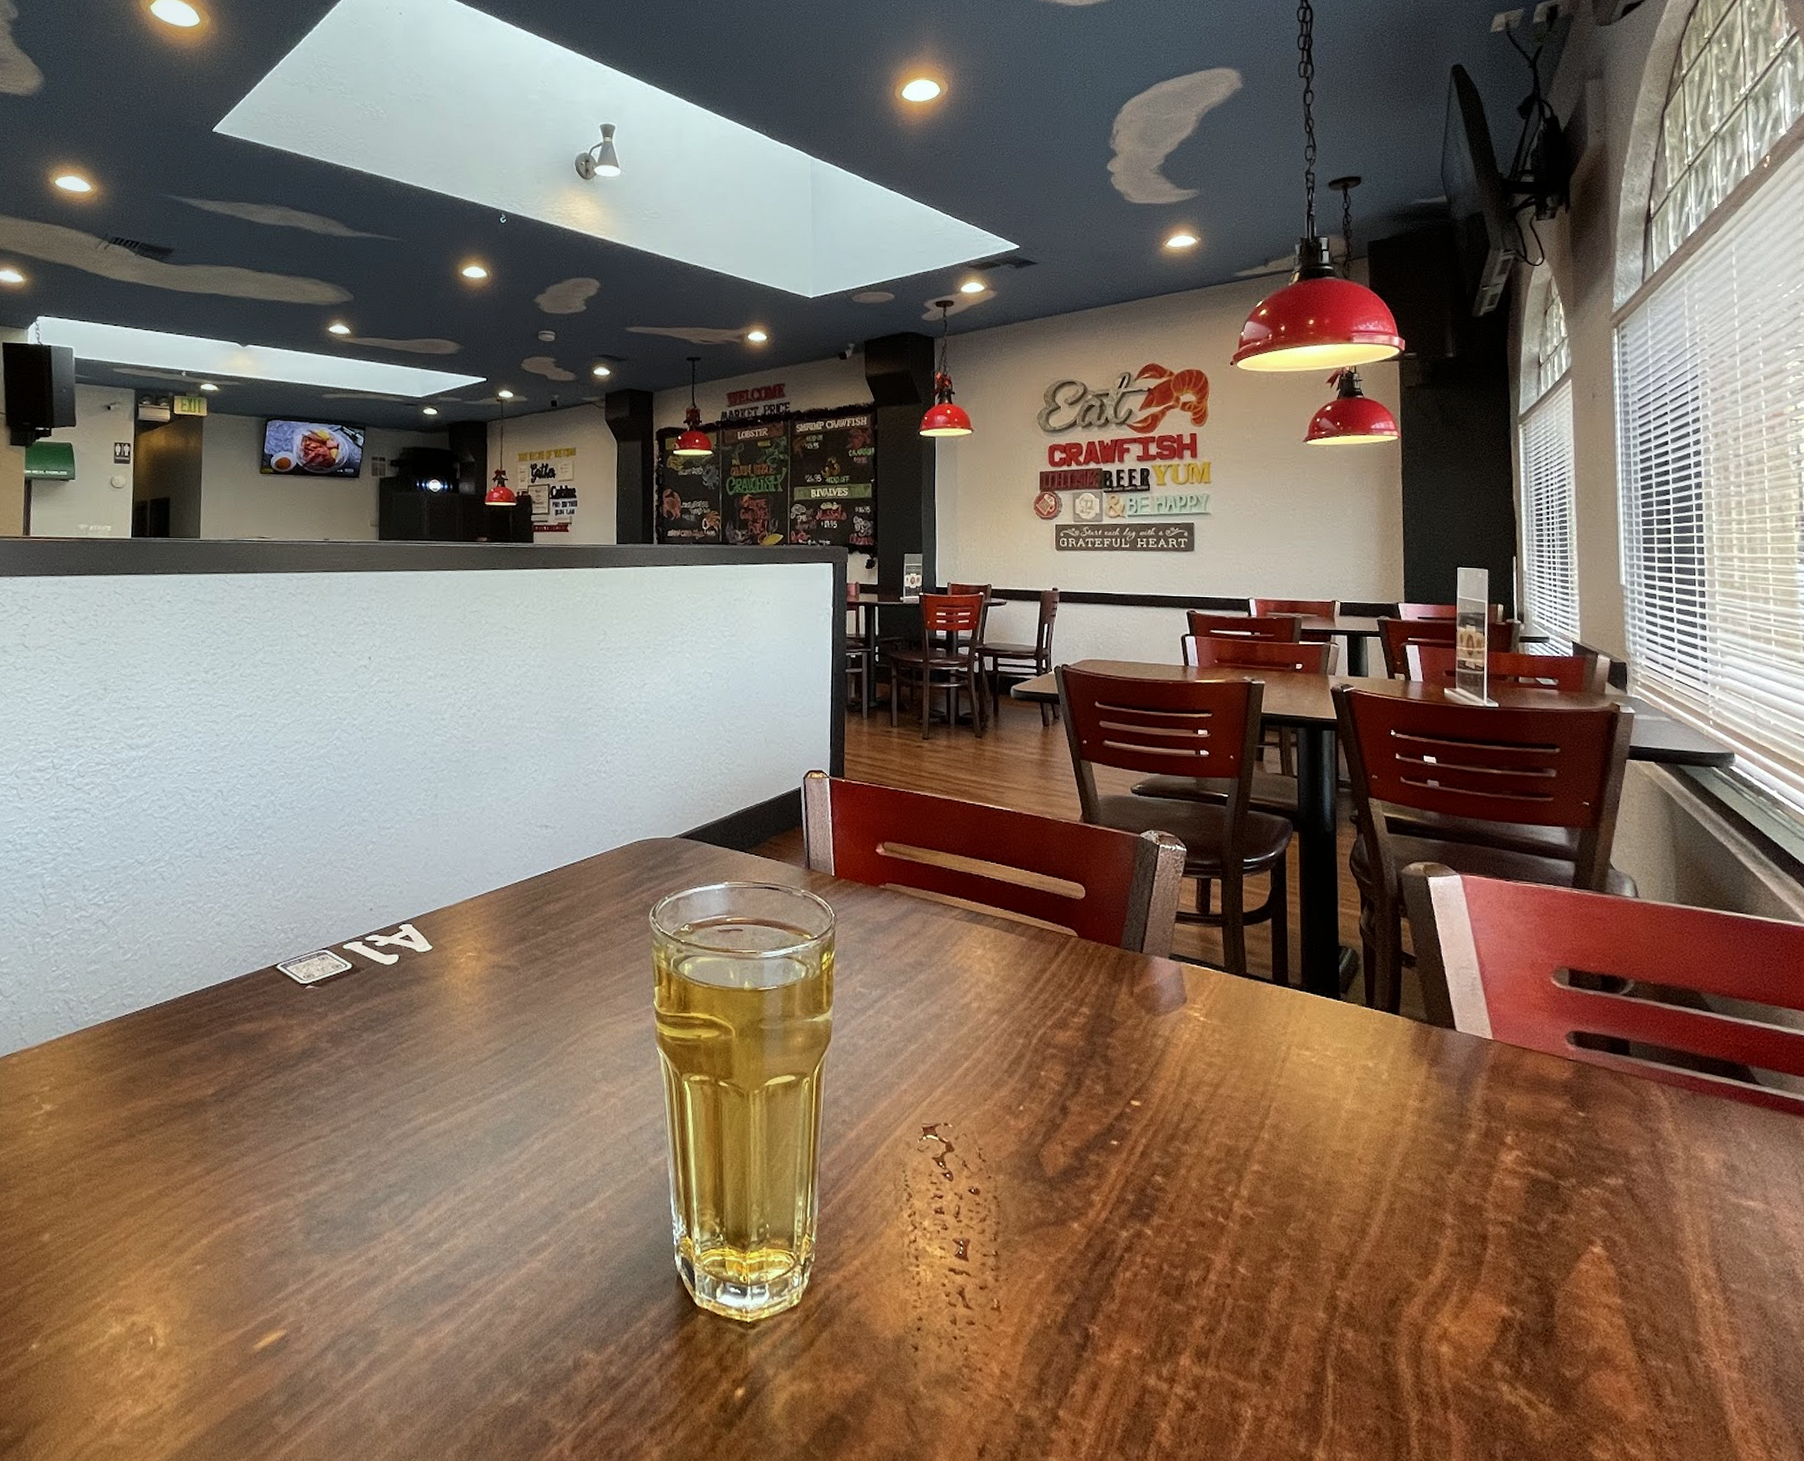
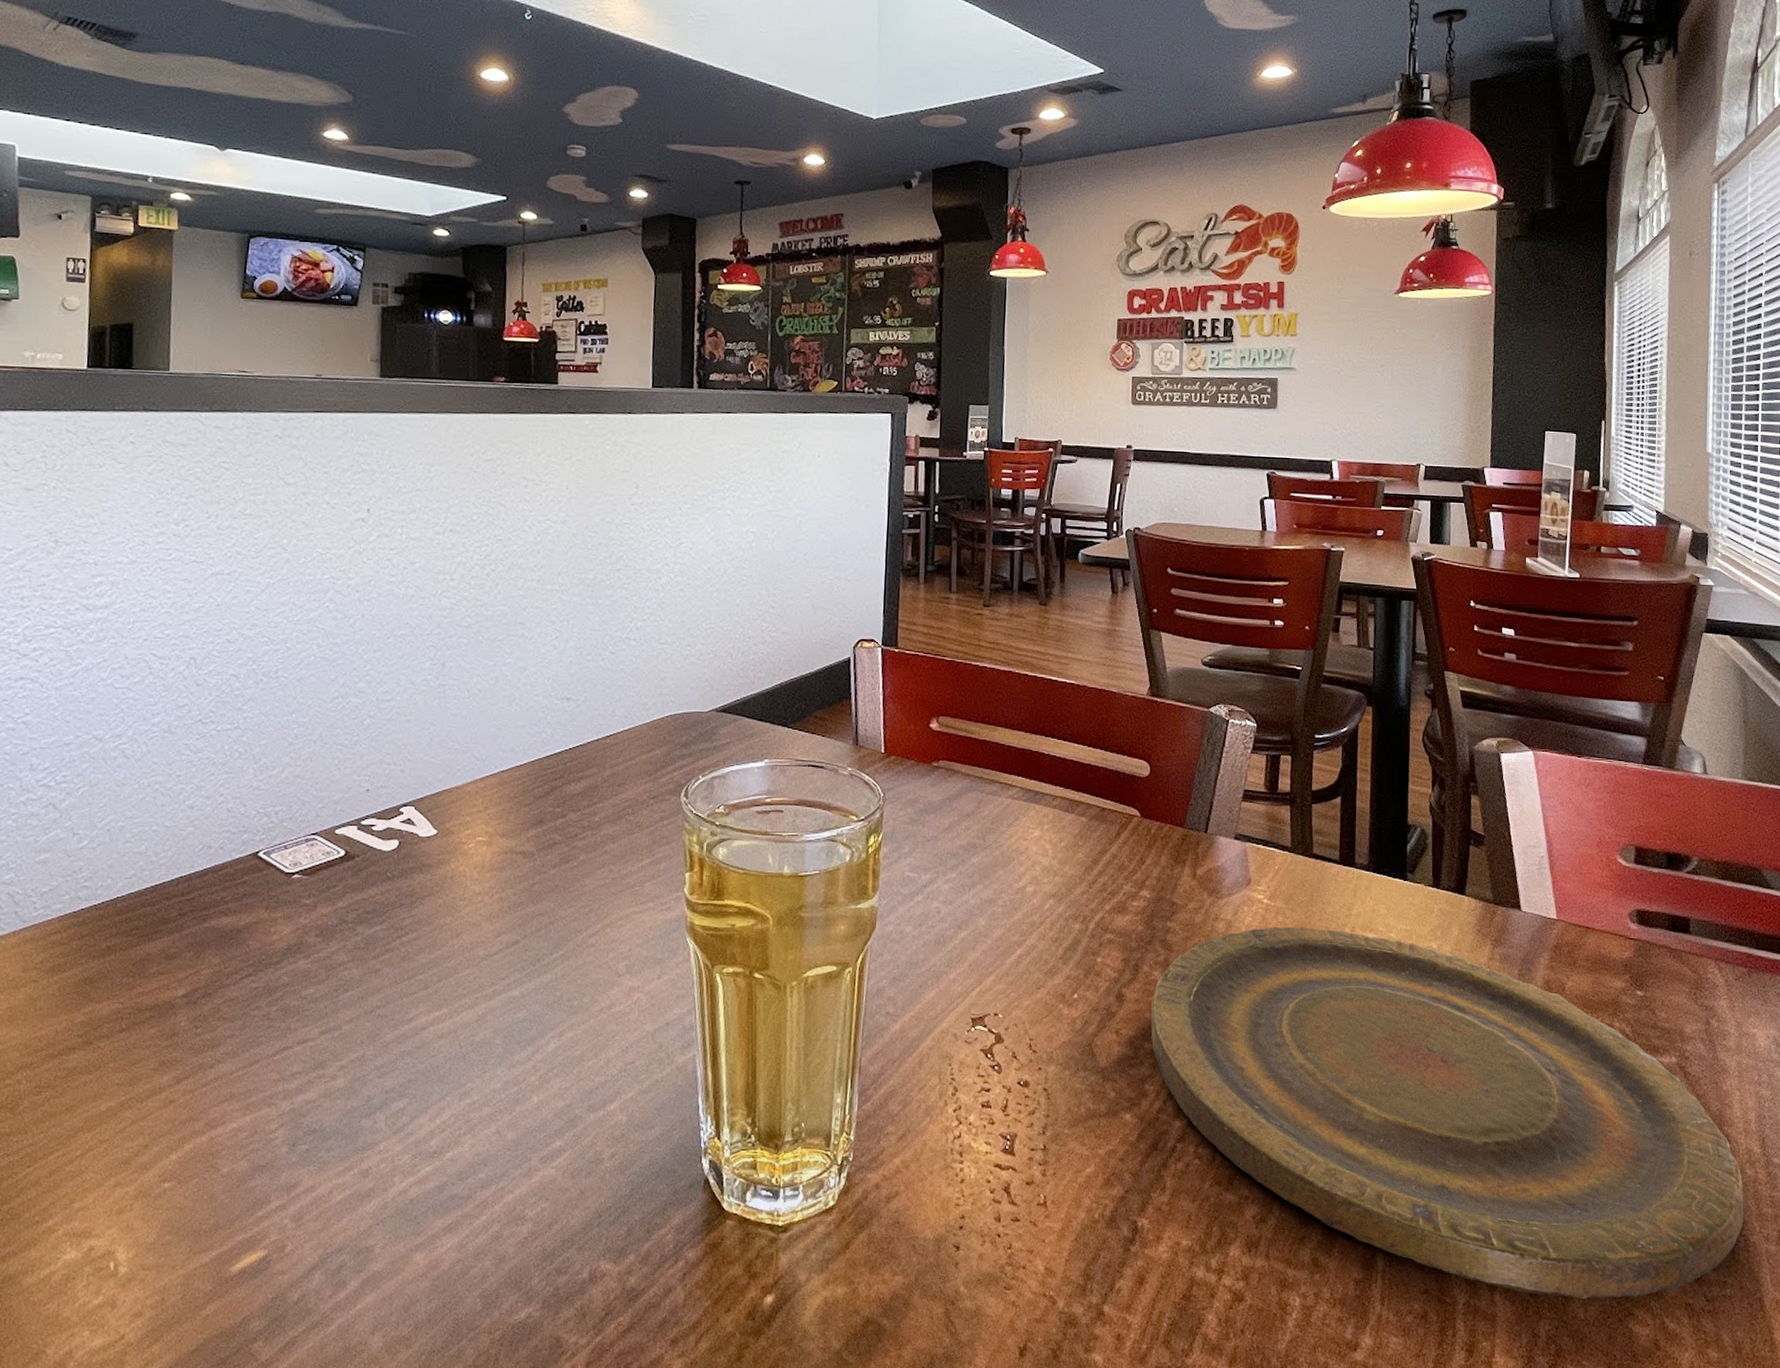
plate: none [1094,1043,1703,1421] -> present [1150,926,1744,1300]

